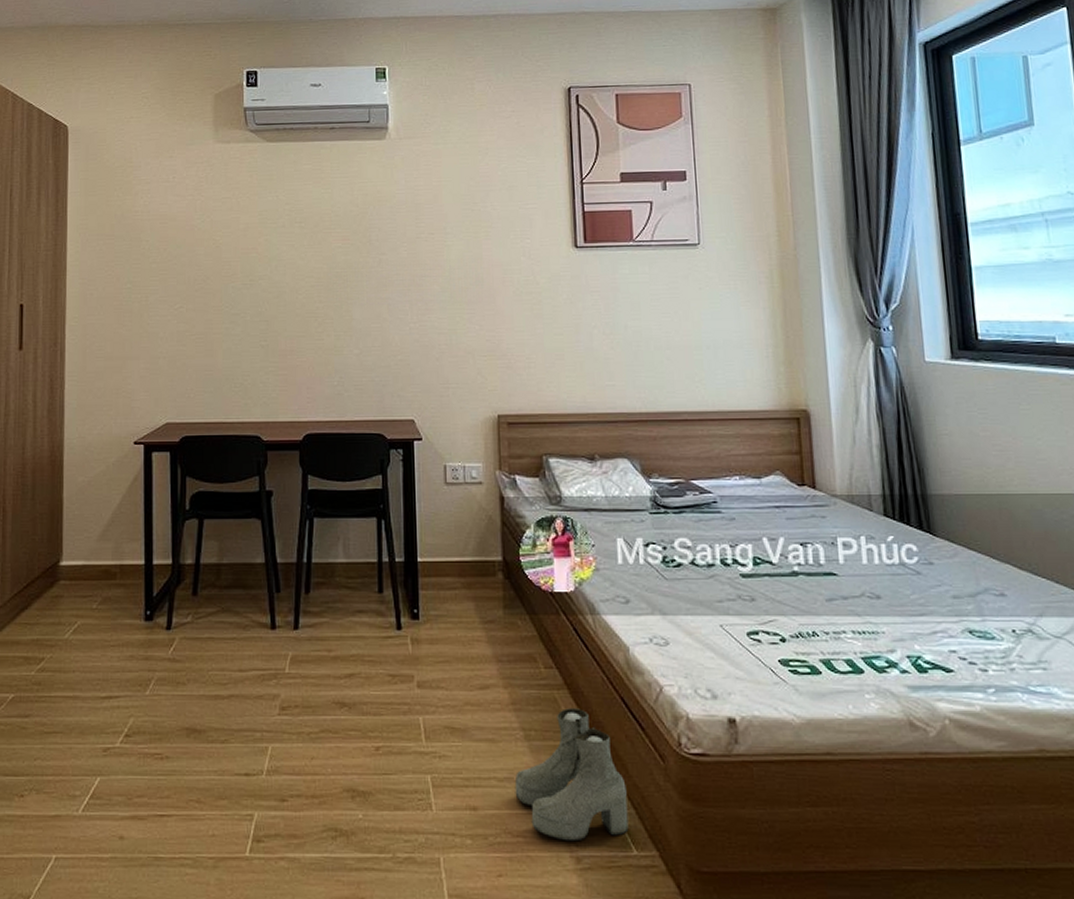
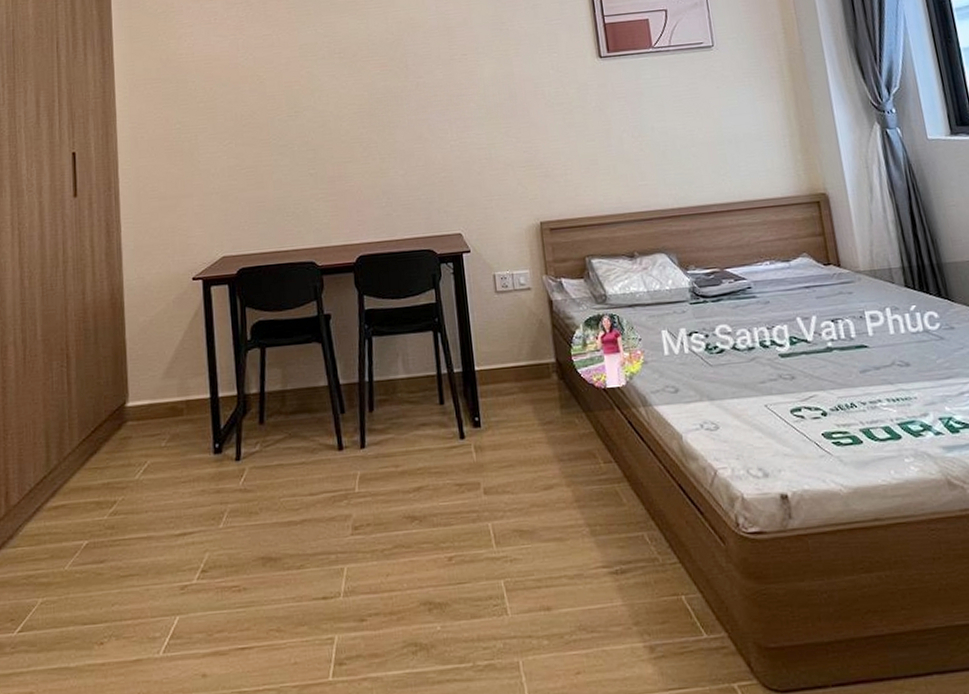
boots: present [514,708,629,842] -> none [584,499,697,632]

